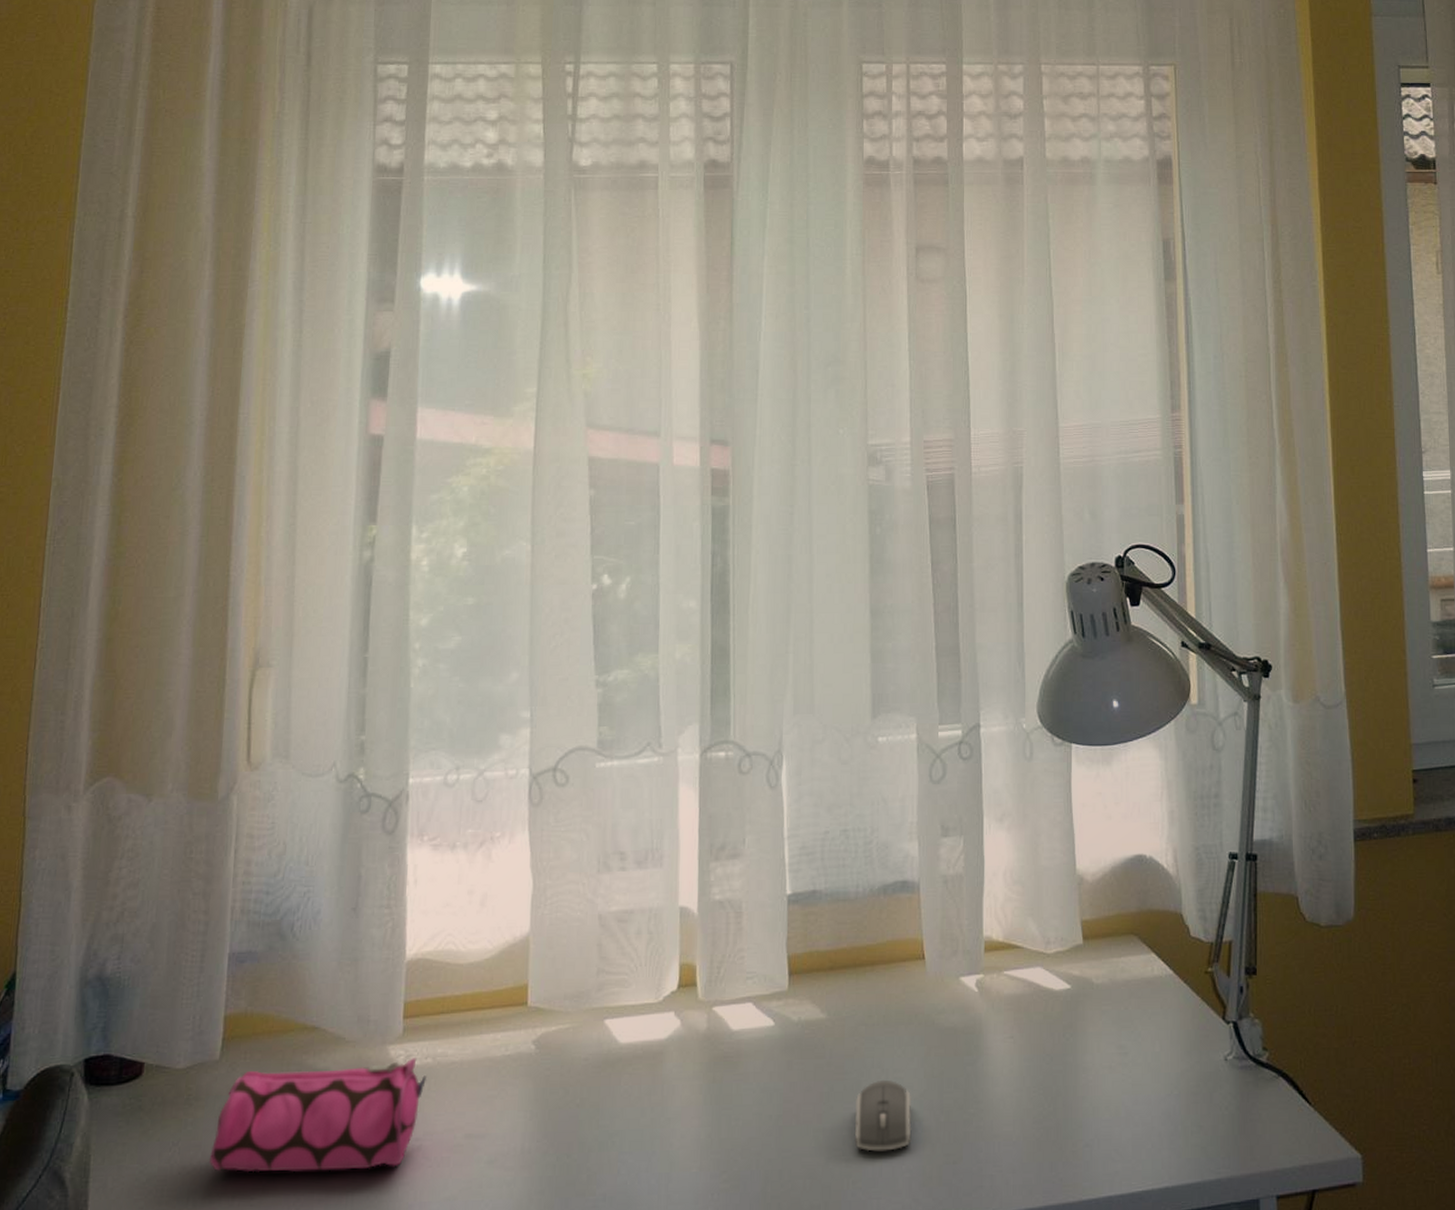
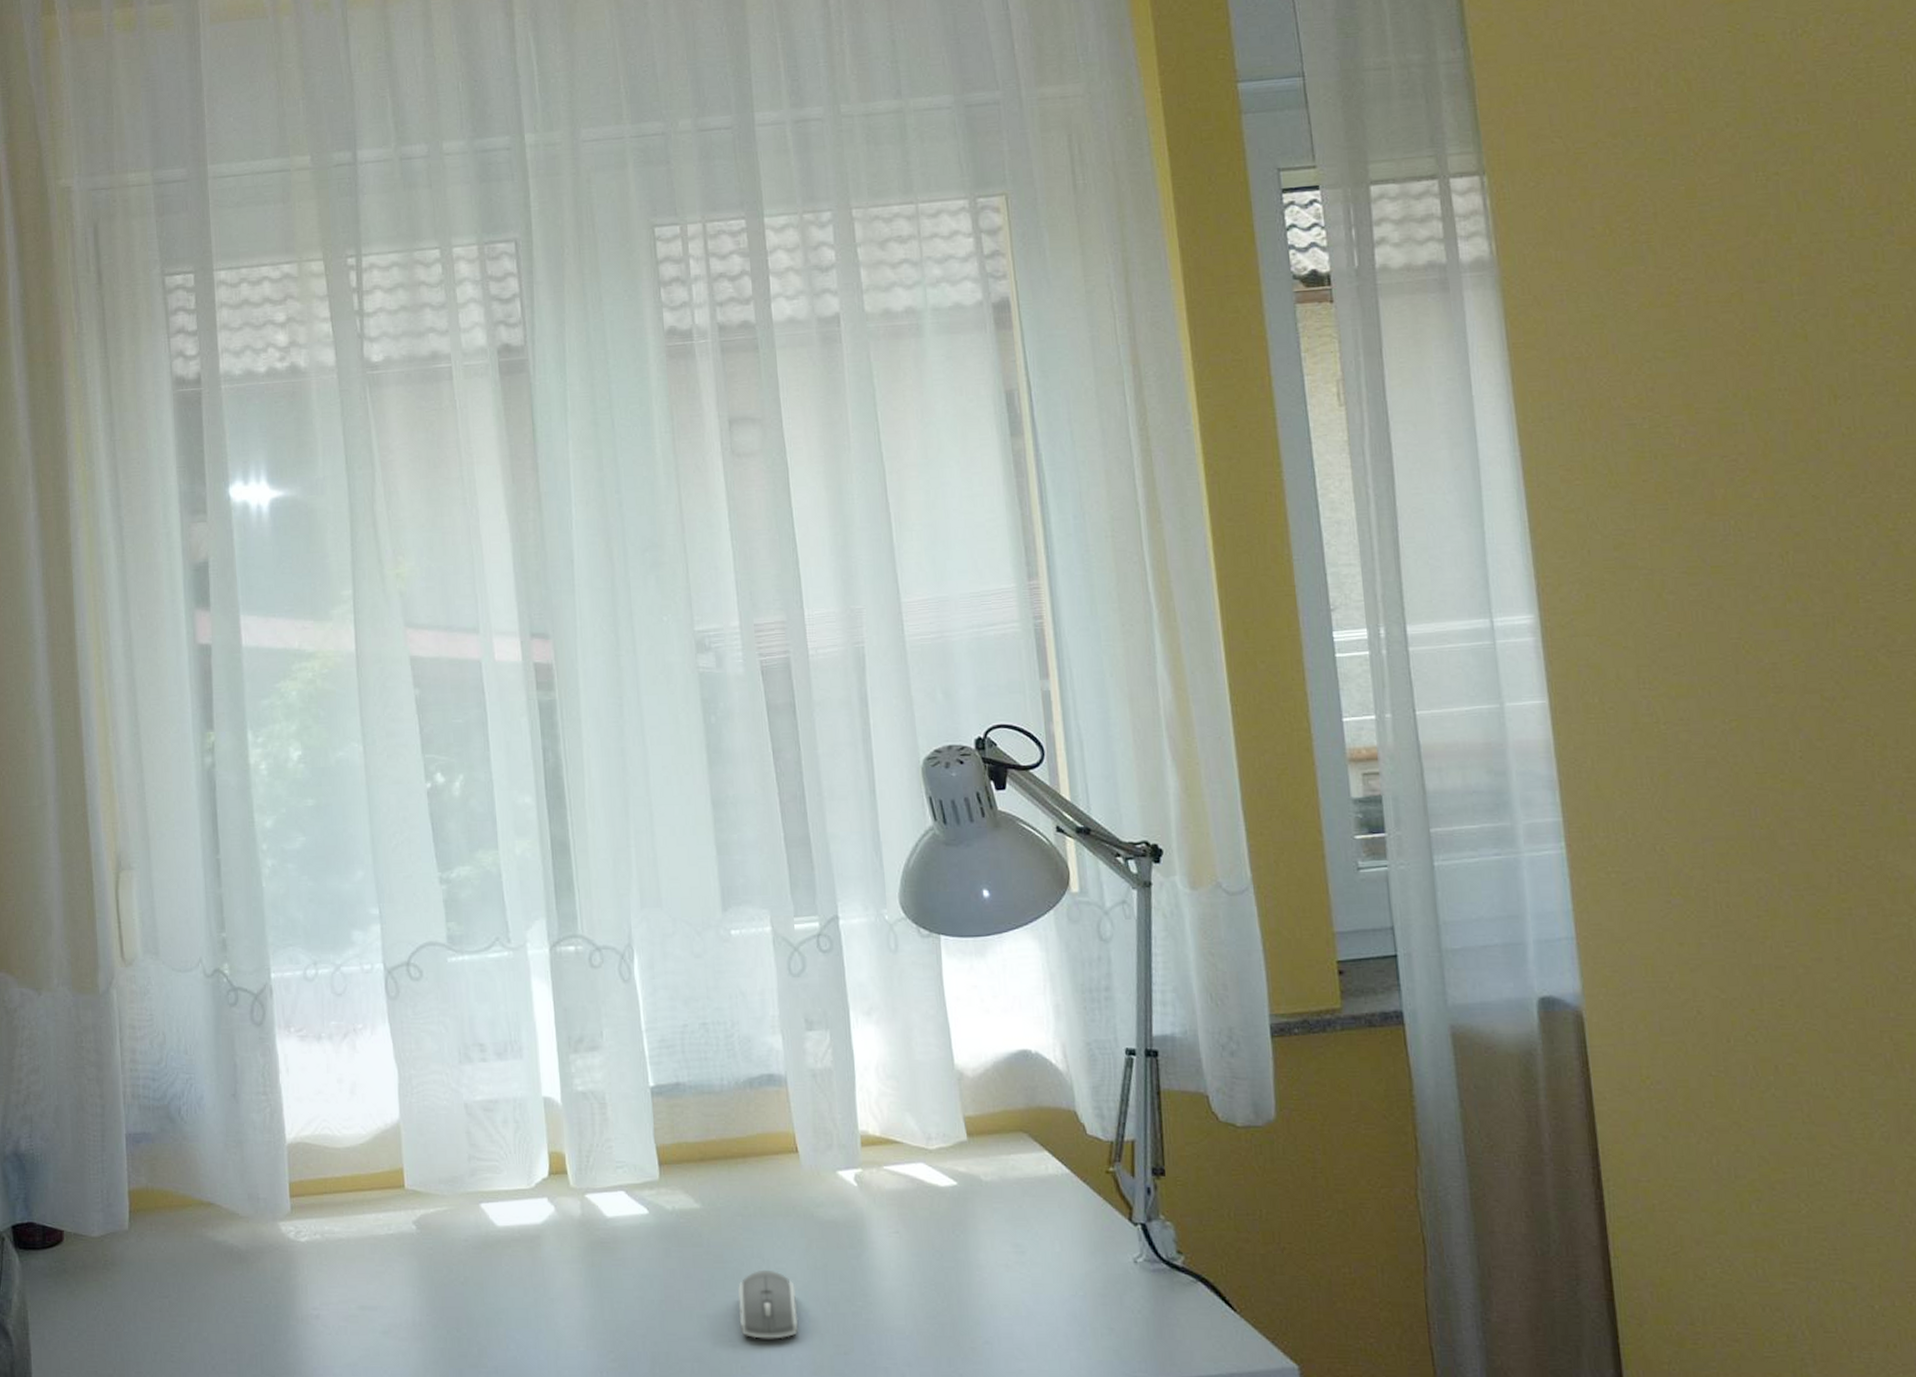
pencil case: present [208,1058,426,1173] -> none [130,1234,317,1334]

